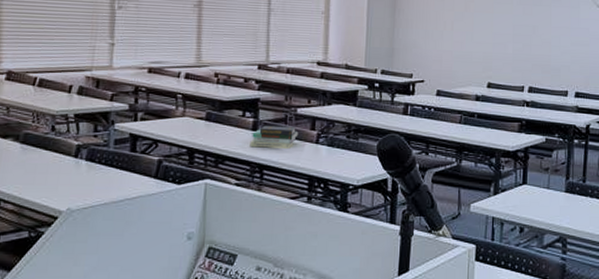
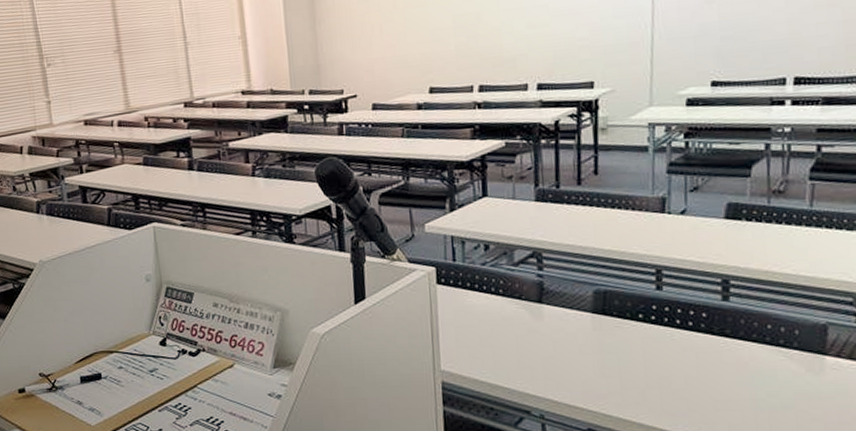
books: present [250,125,299,148] -> none [188,162,234,187]

